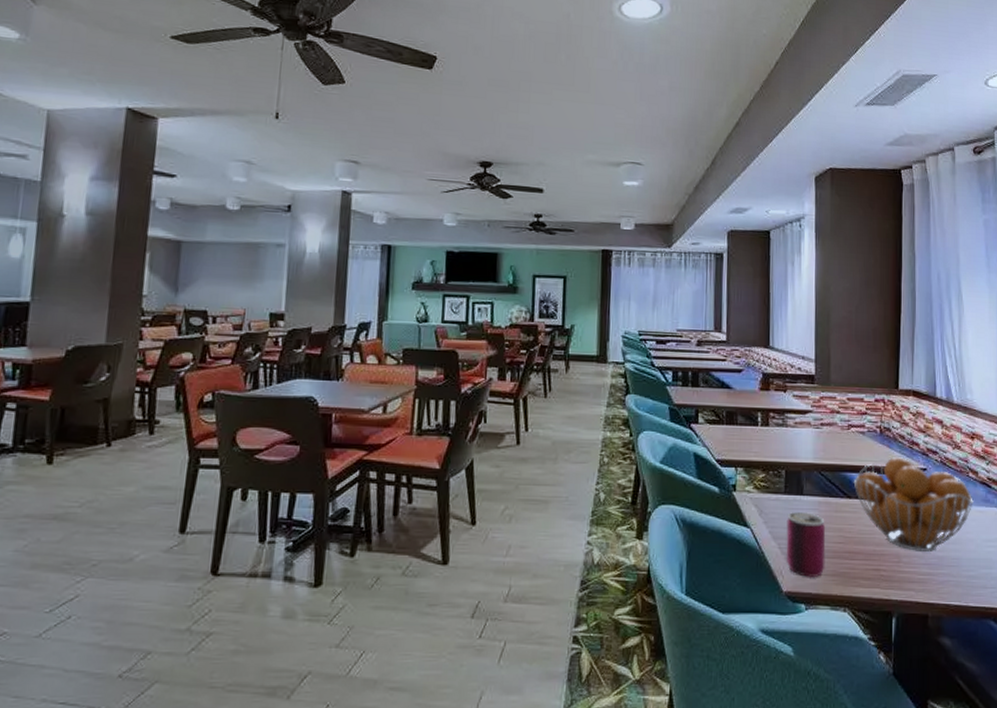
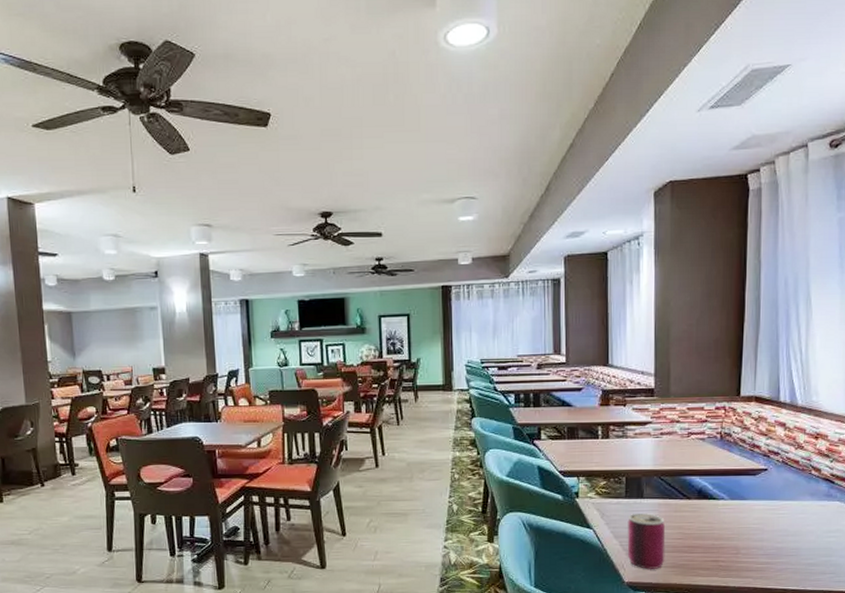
fruit basket: present [853,457,973,551] -> none [693,460,815,544]

